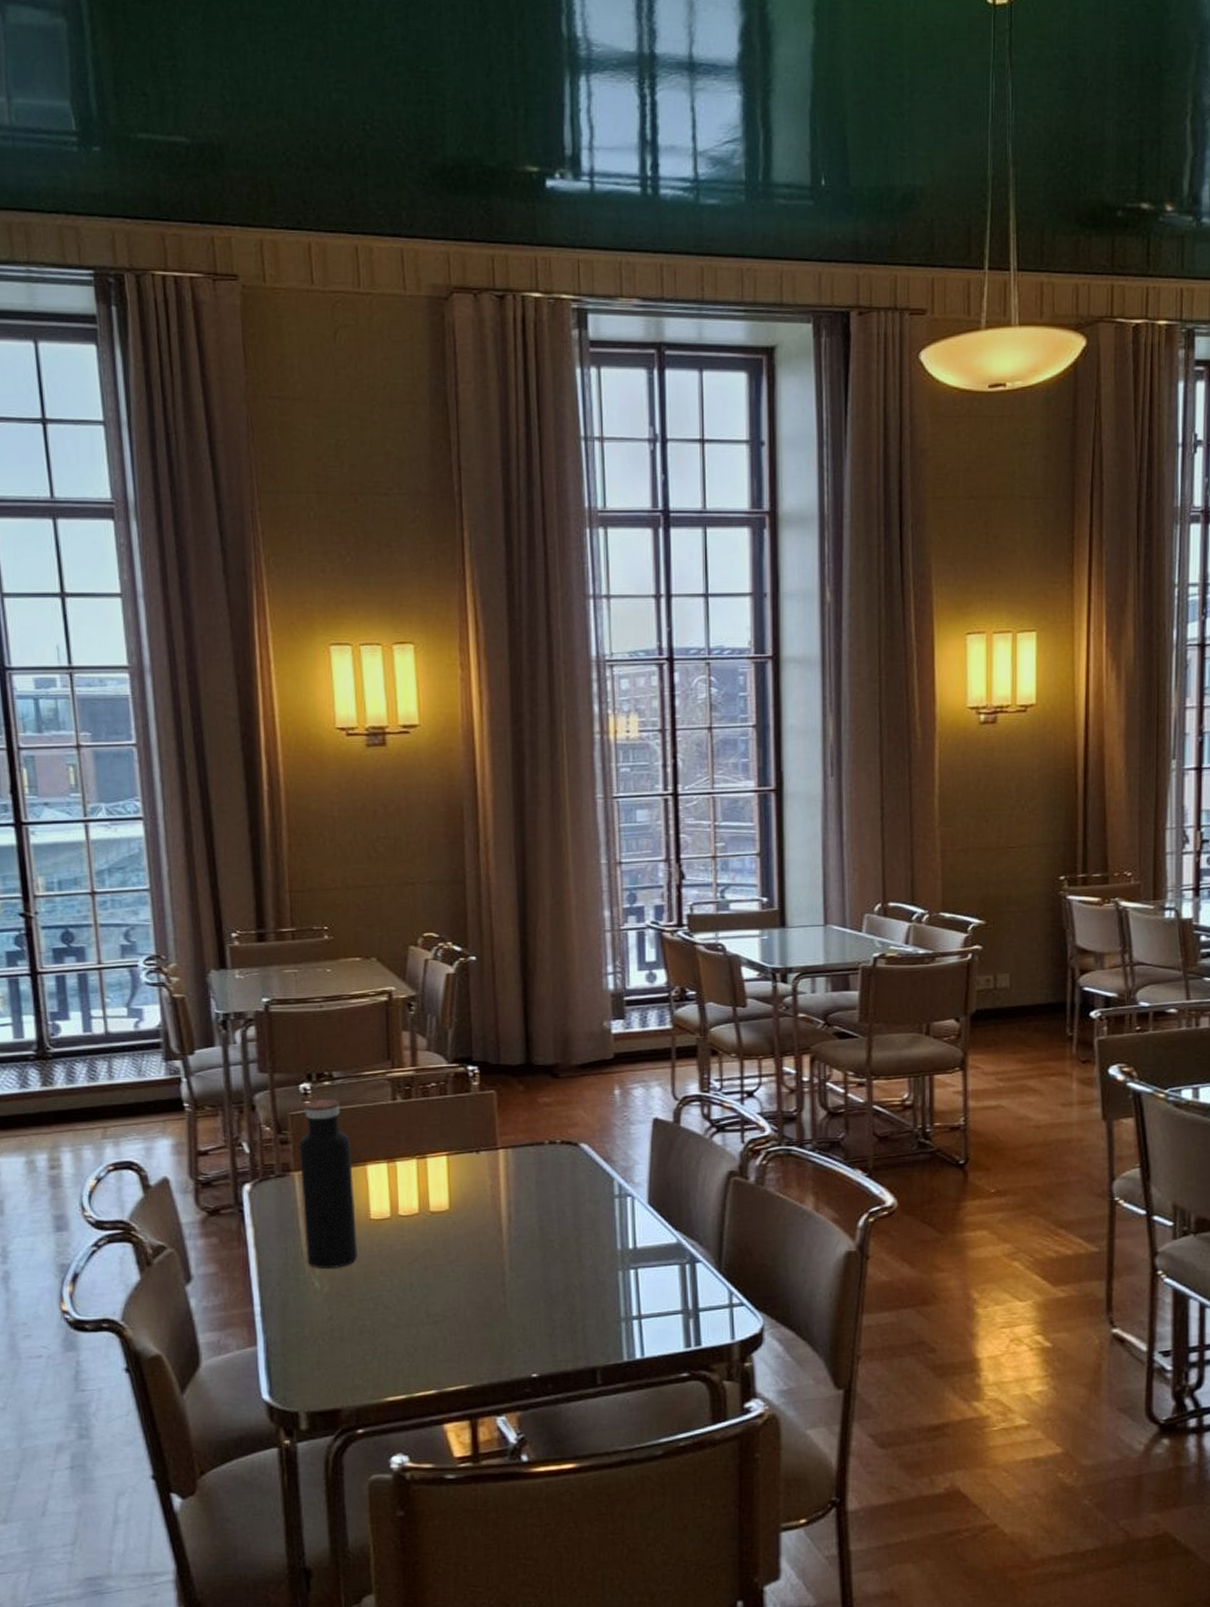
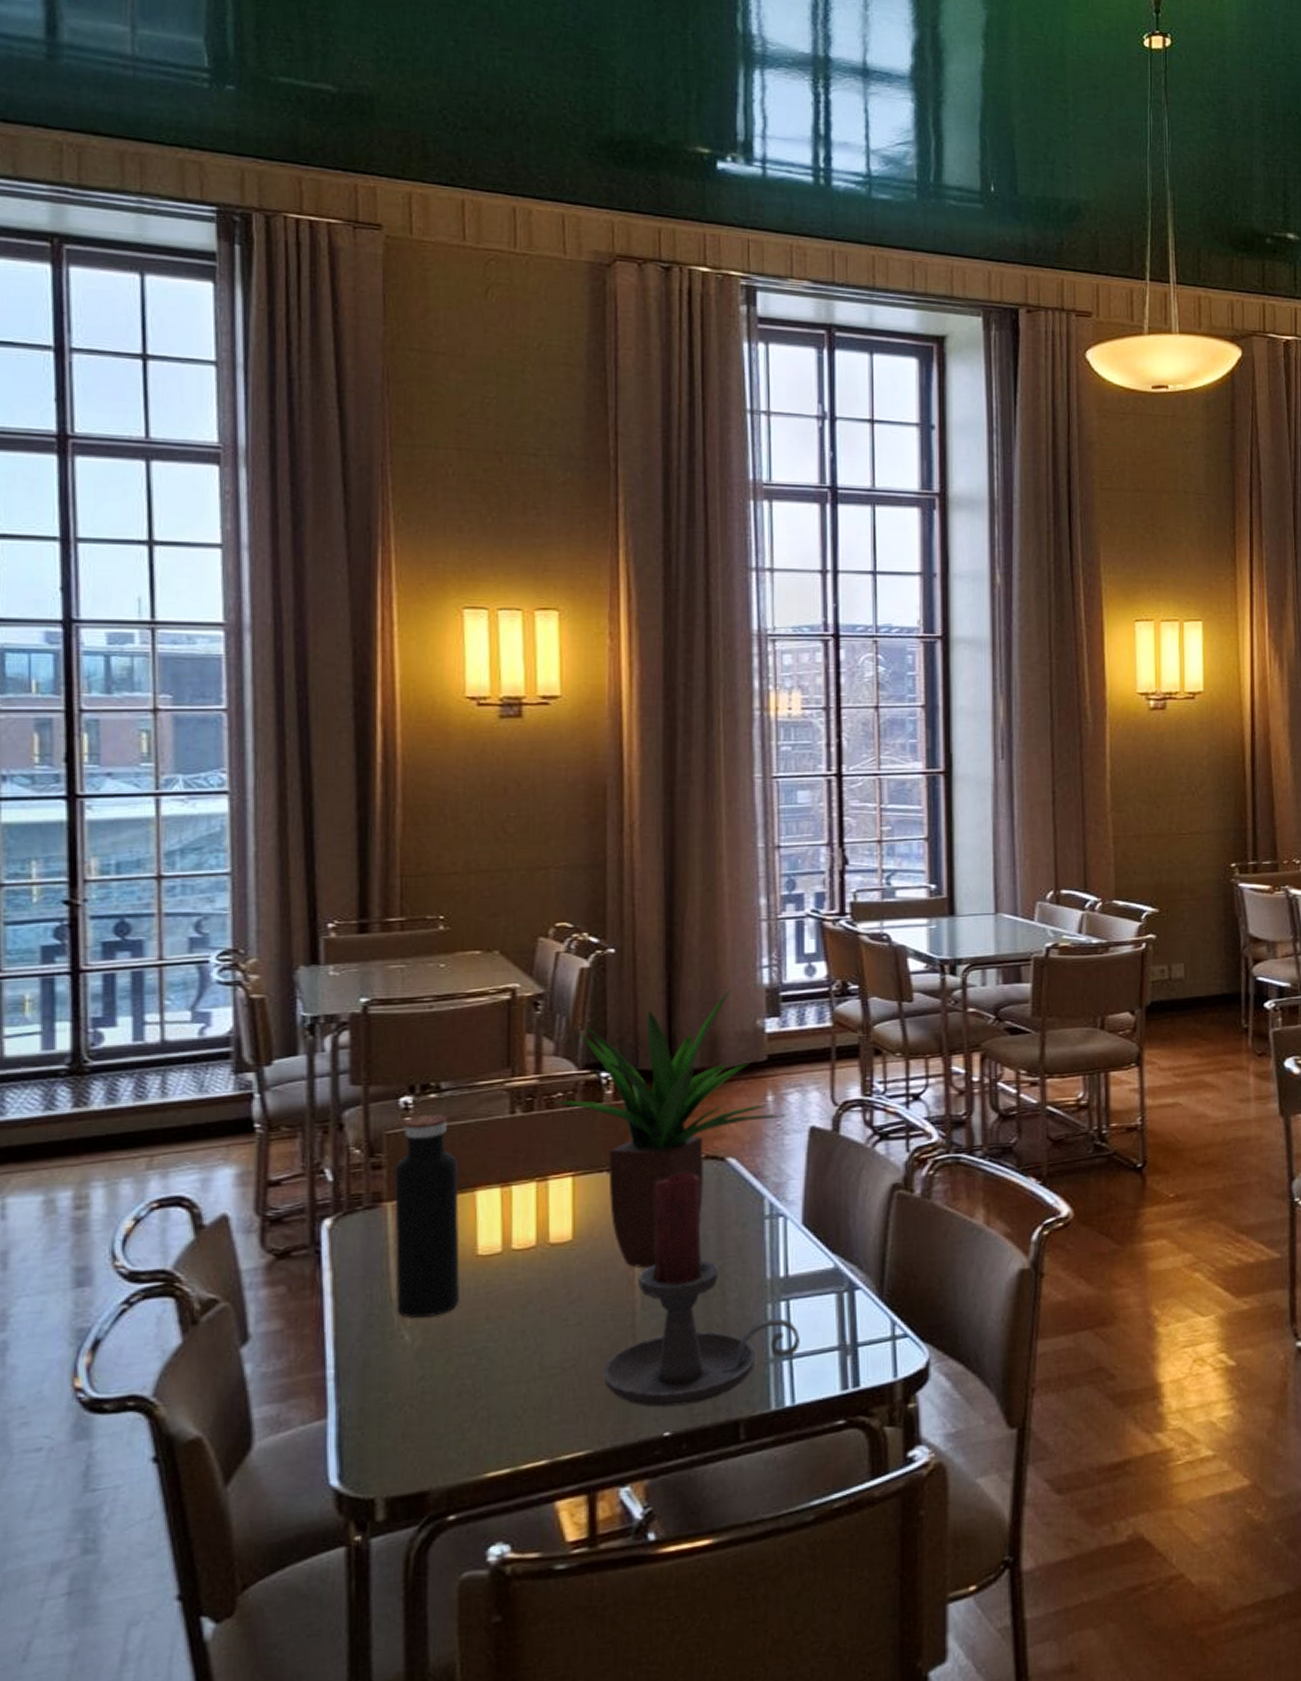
potted plant: none [427,995,631,1236] -> present [552,990,785,1268]
candle holder: none [478,1154,648,1353] -> present [602,1171,800,1407]

